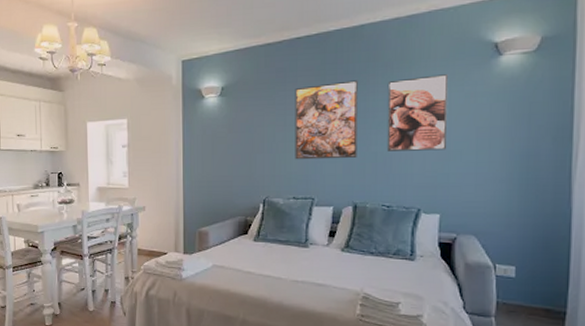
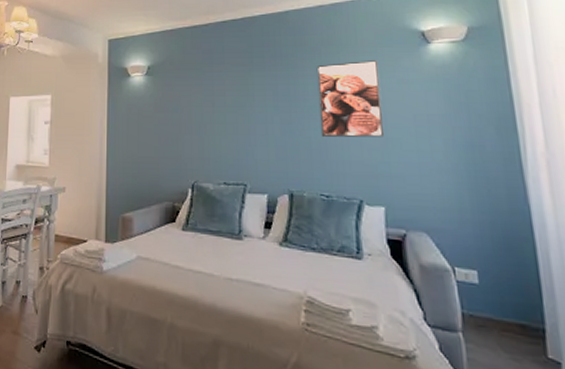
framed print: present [295,80,358,160] -> none [222,63,290,143]

